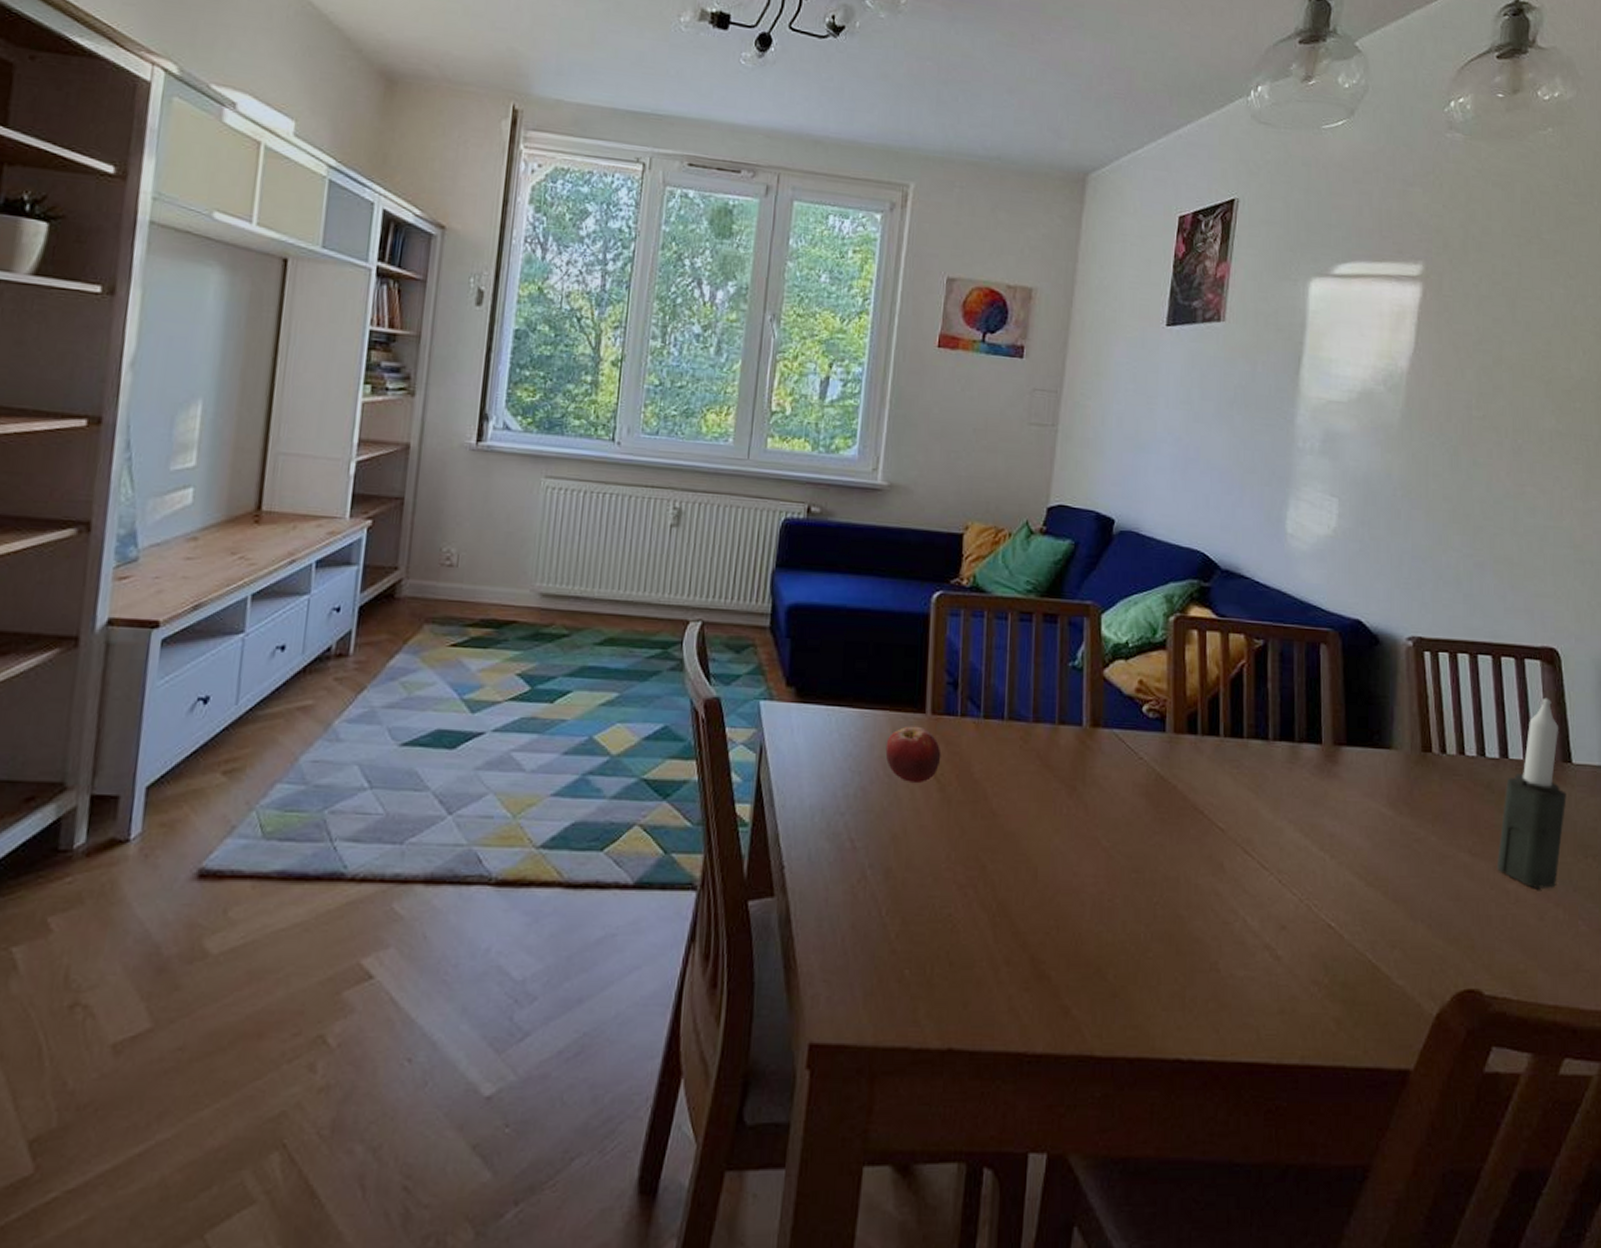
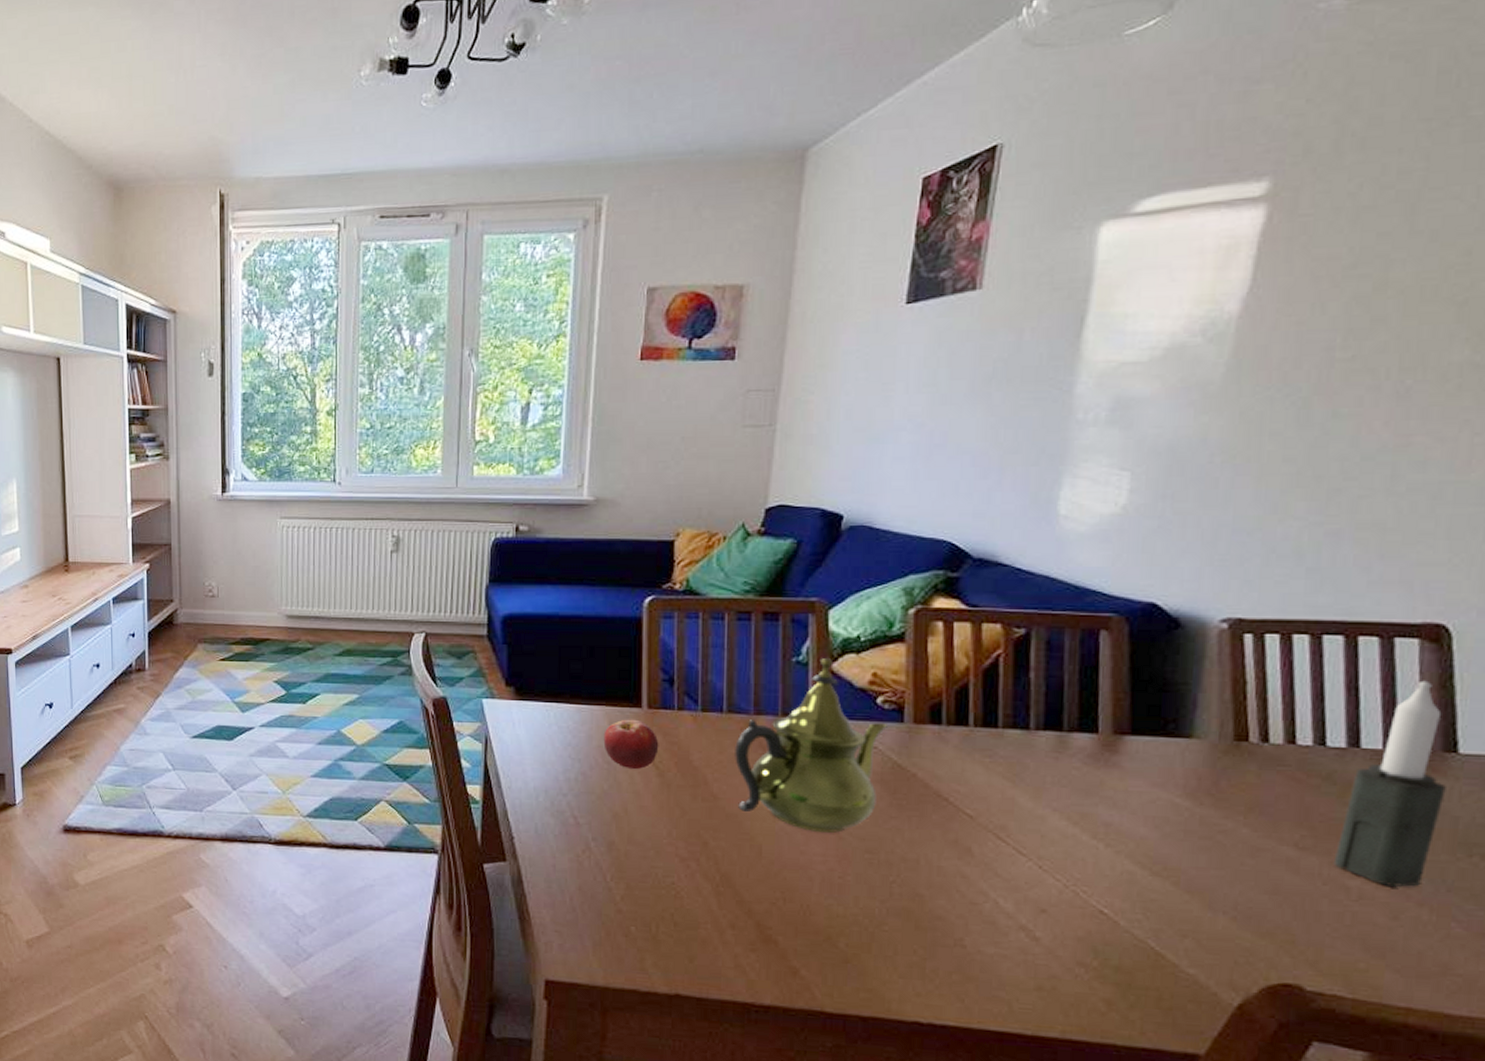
teapot: none [1014,664,1152,851] -> present [735,658,888,833]

